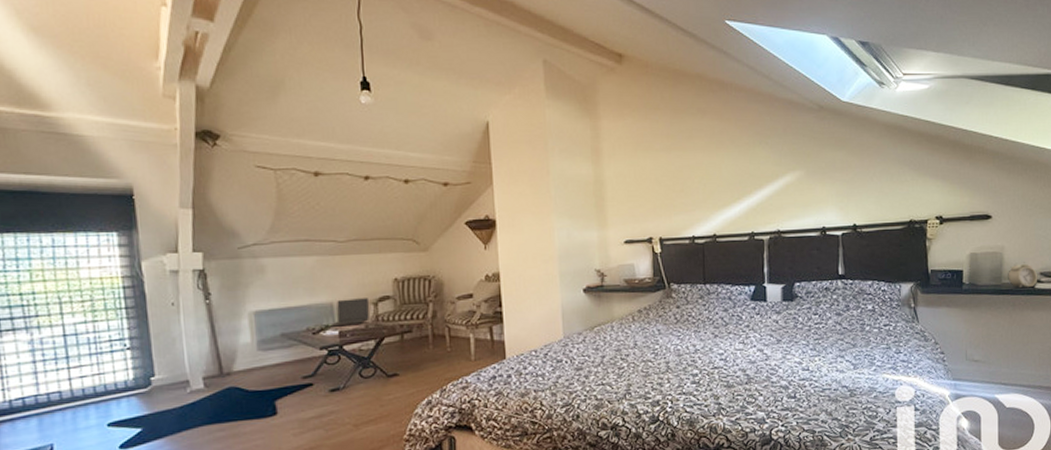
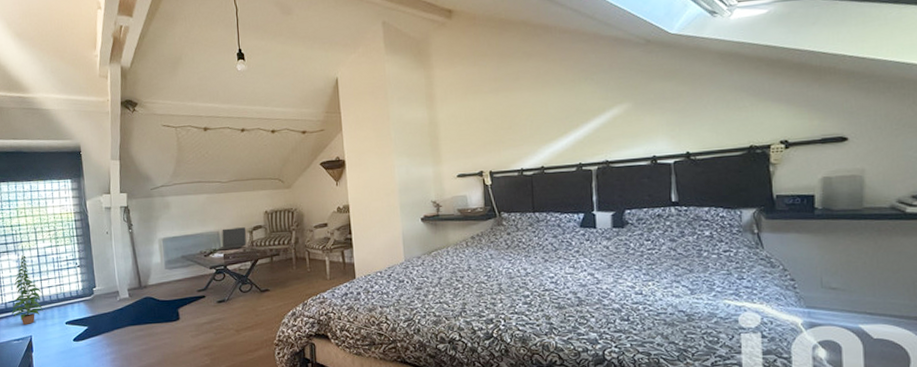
plant: none [20,334,72,431] -> present [11,255,43,325]
alarm clock: present [1008,261,1038,289] -> none [870,183,910,213]

